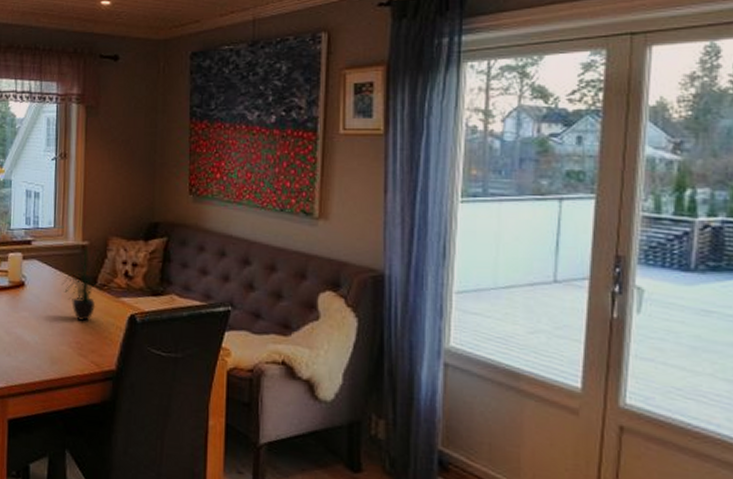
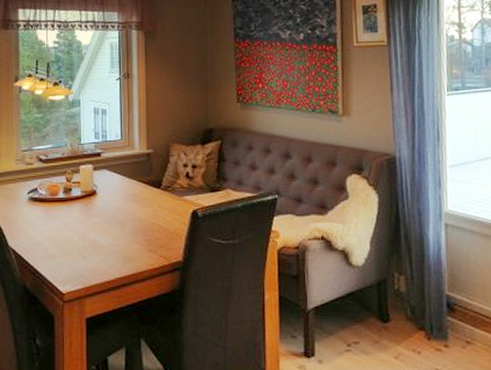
potted plant: present [62,246,103,321] -> none [130,154,168,220]

